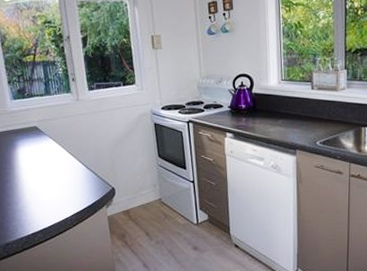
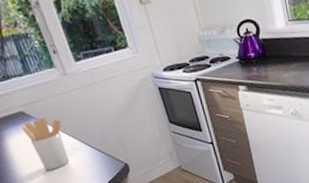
utensil holder: none [33,134,66,182] -> present [22,117,70,171]

